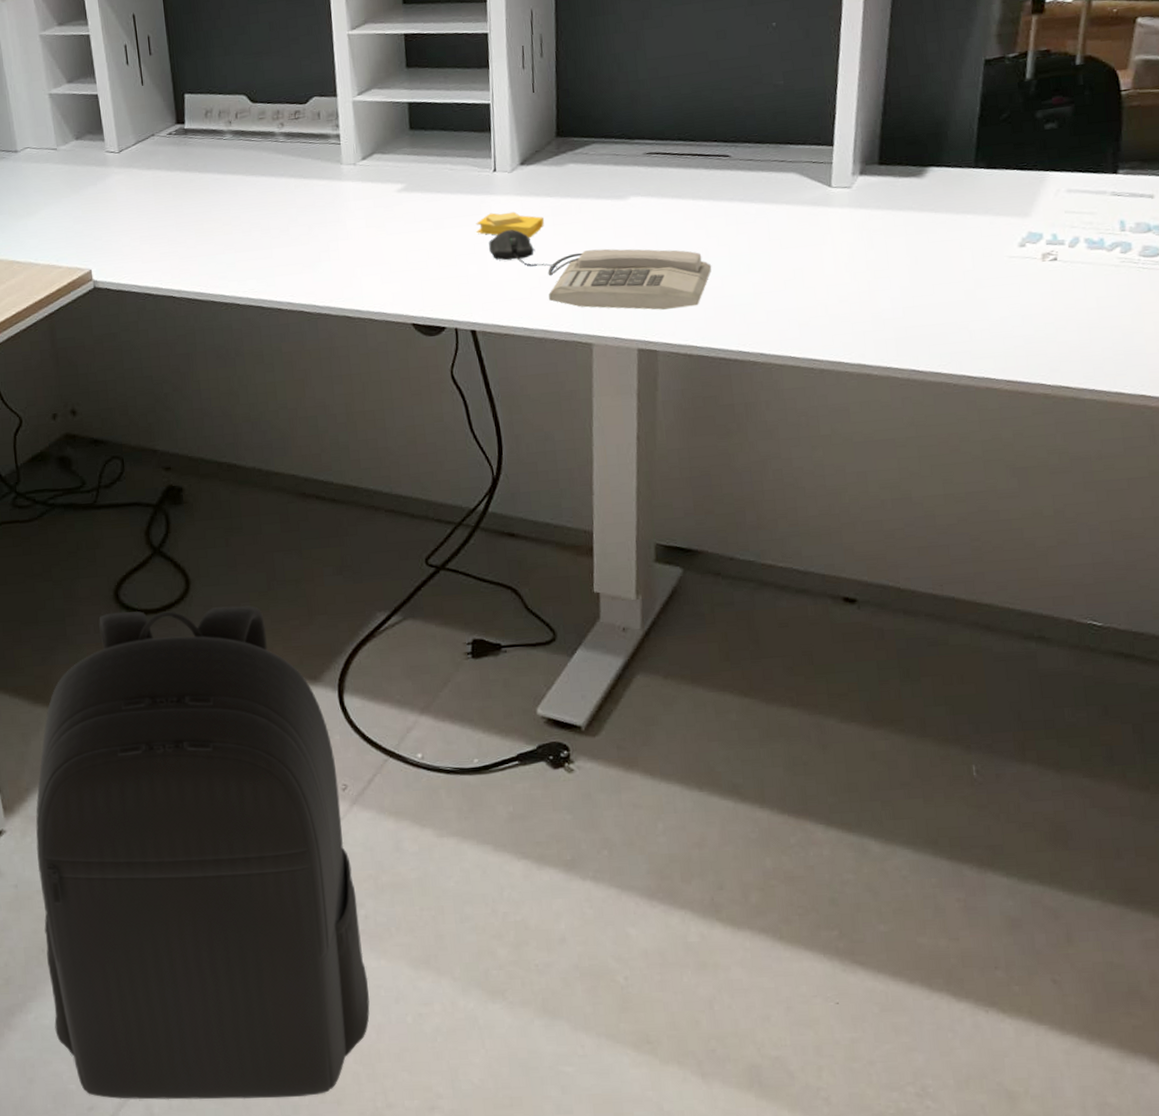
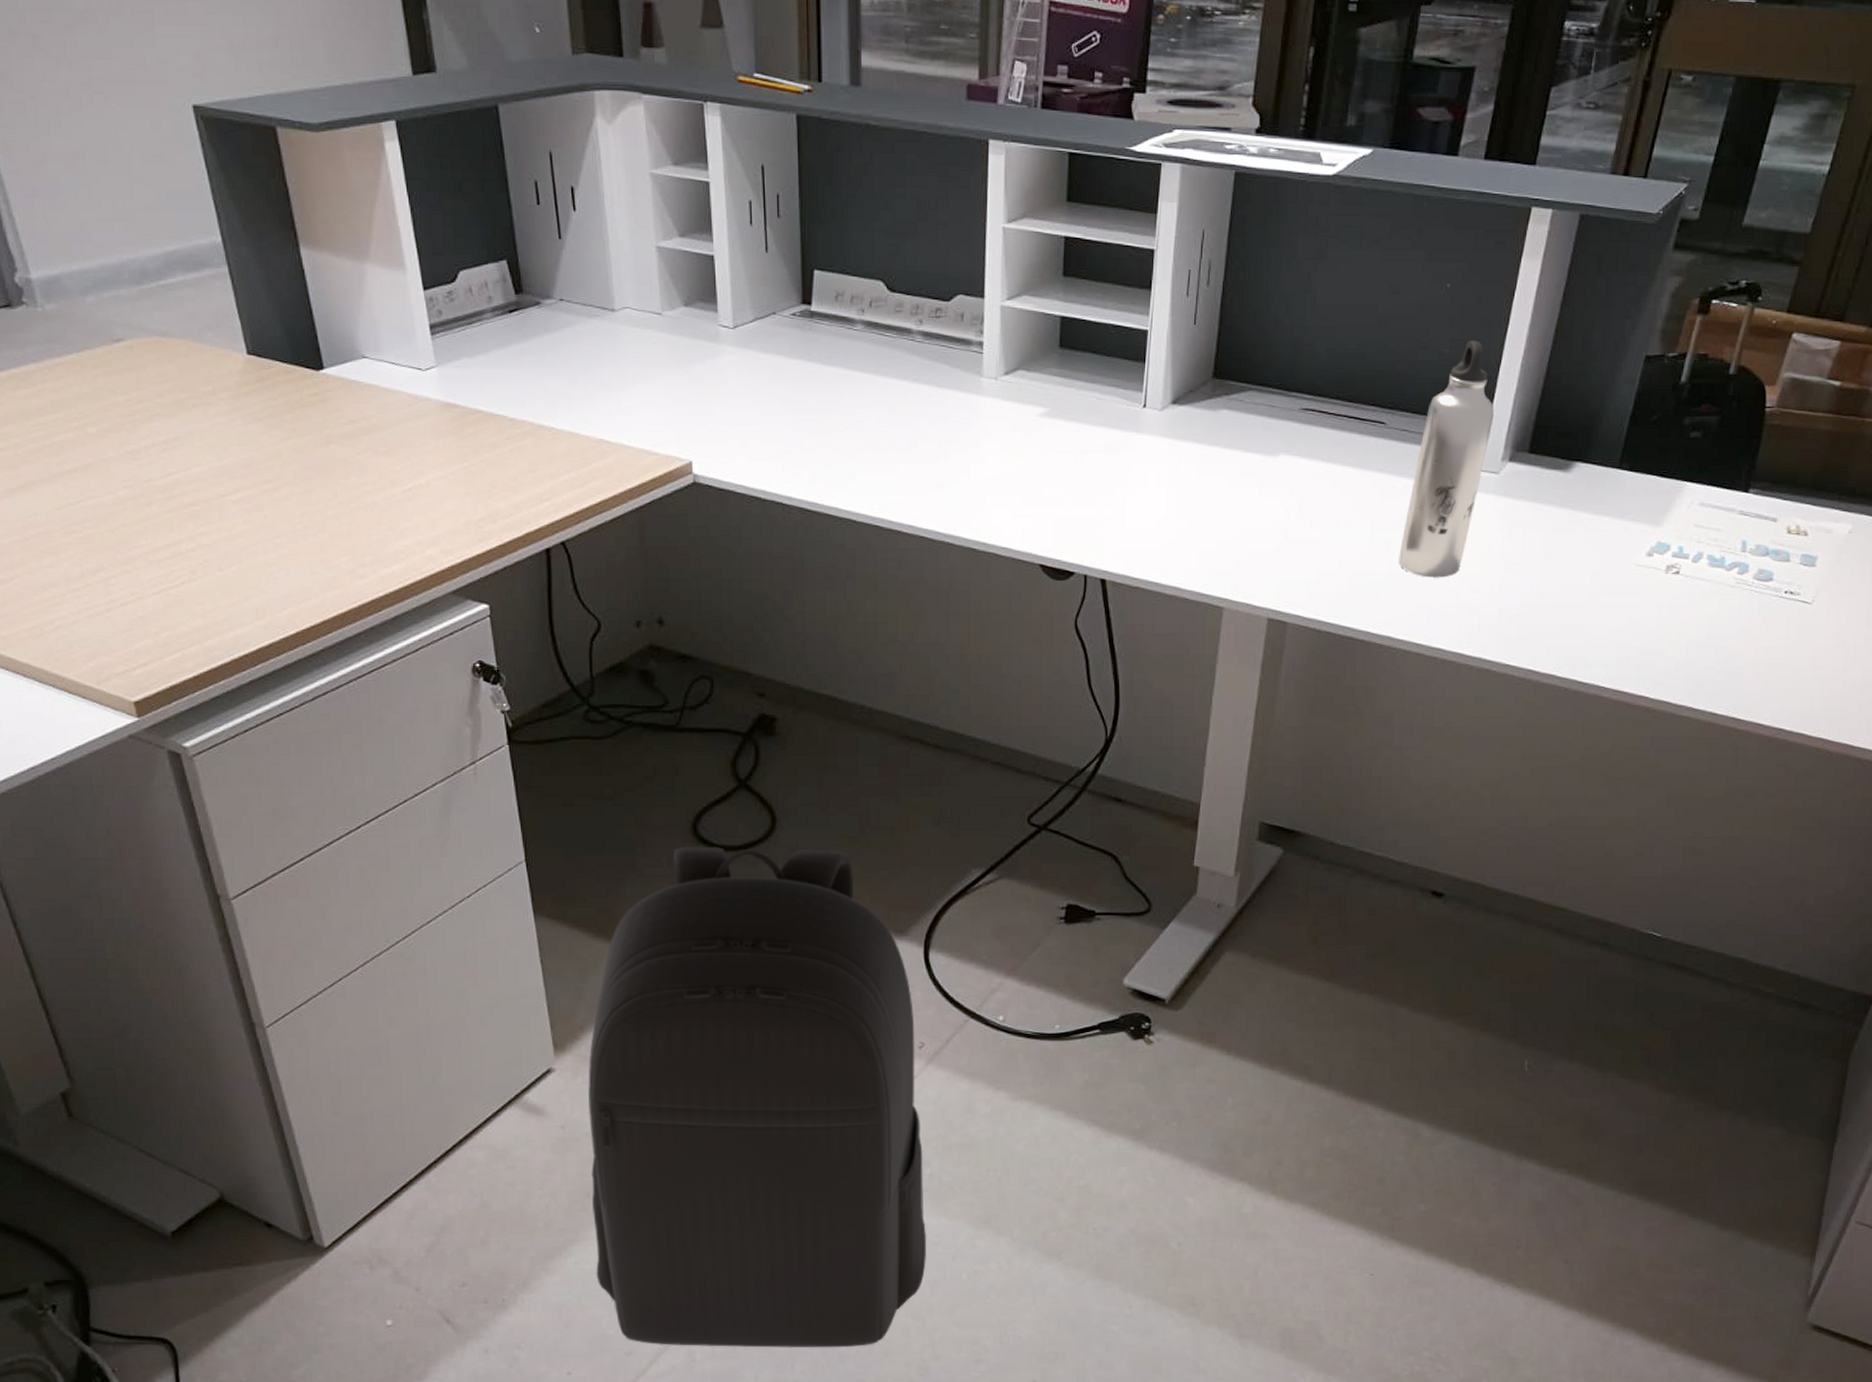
sticky notes: present [476,211,545,238] -> none [1118,453,1190,485]
computer mouse: present [488,229,559,269] -> none [1129,474,1198,522]
telephone: present [548,248,712,310] -> none [1185,507,1352,580]
water bottle: none [761,69,838,293] -> present [1398,340,1494,578]

